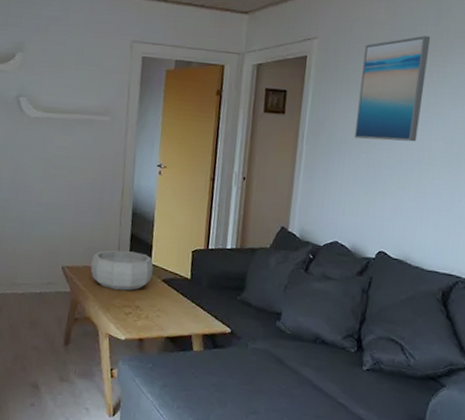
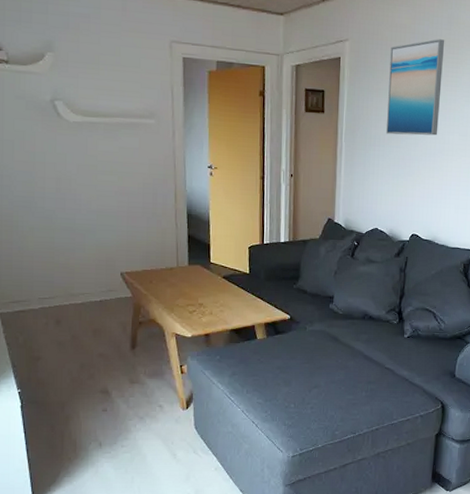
decorative bowl: present [90,250,154,291] -> none [150,252,213,290]

